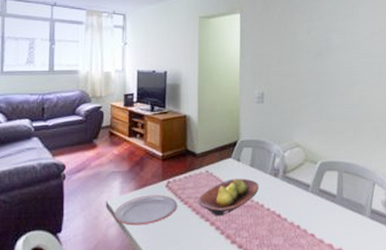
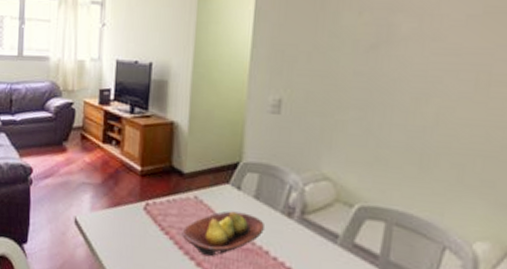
plate: present [114,195,178,226] -> none [82,216,157,252]

